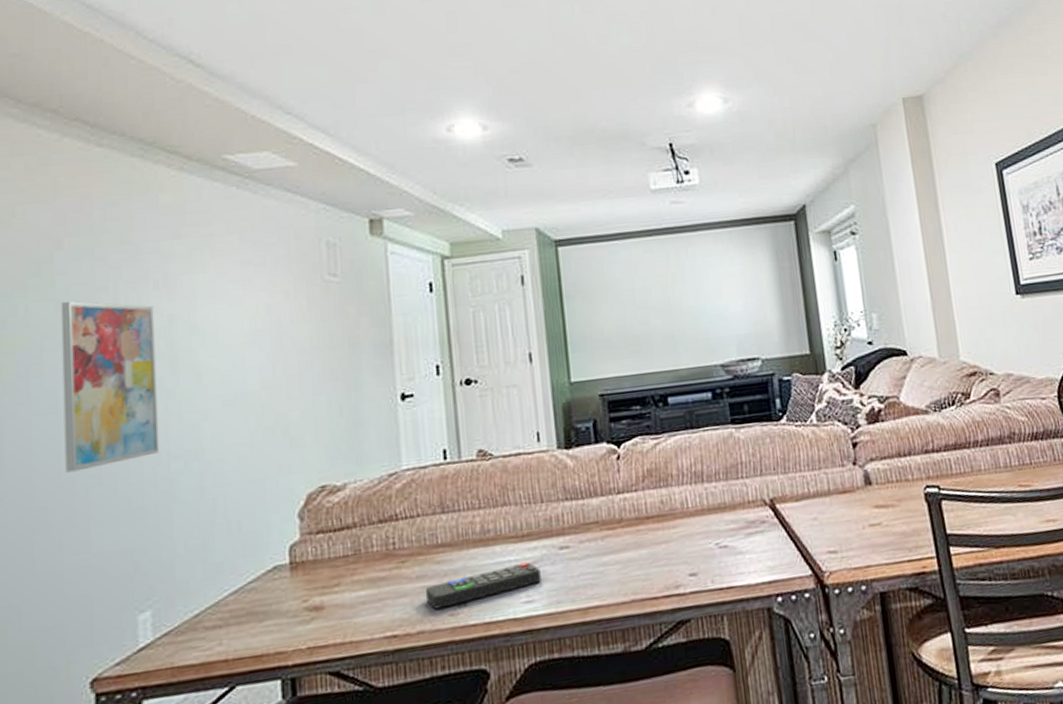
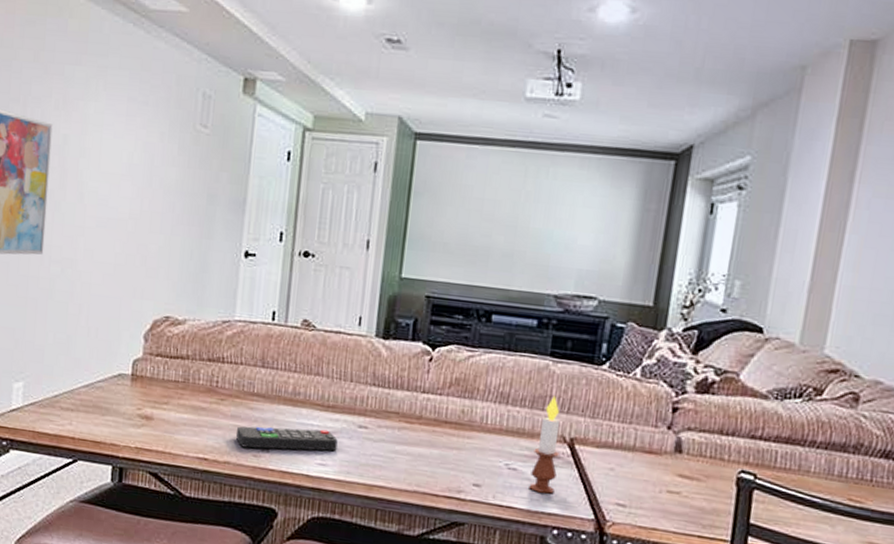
candle: none [739,461,768,564] -> present [529,395,561,494]

